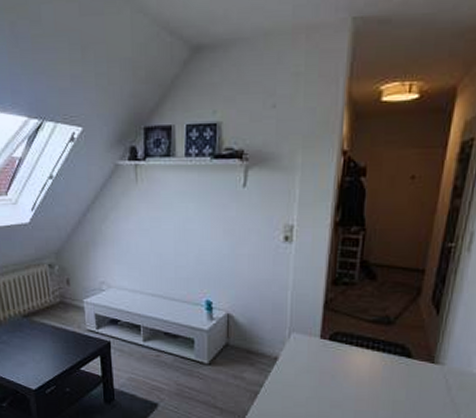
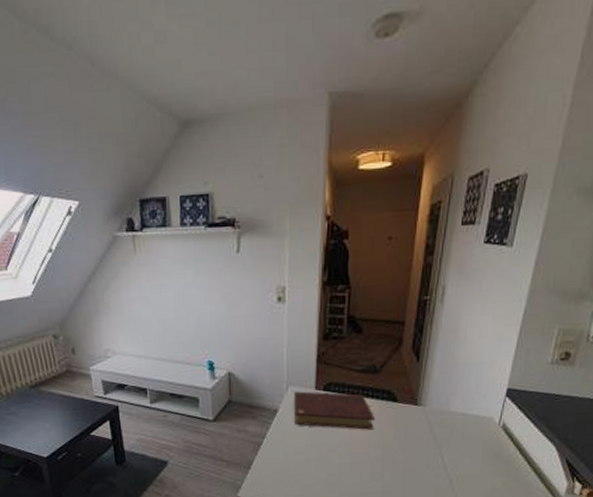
book: none [295,339,385,387] -> present [293,391,374,430]

